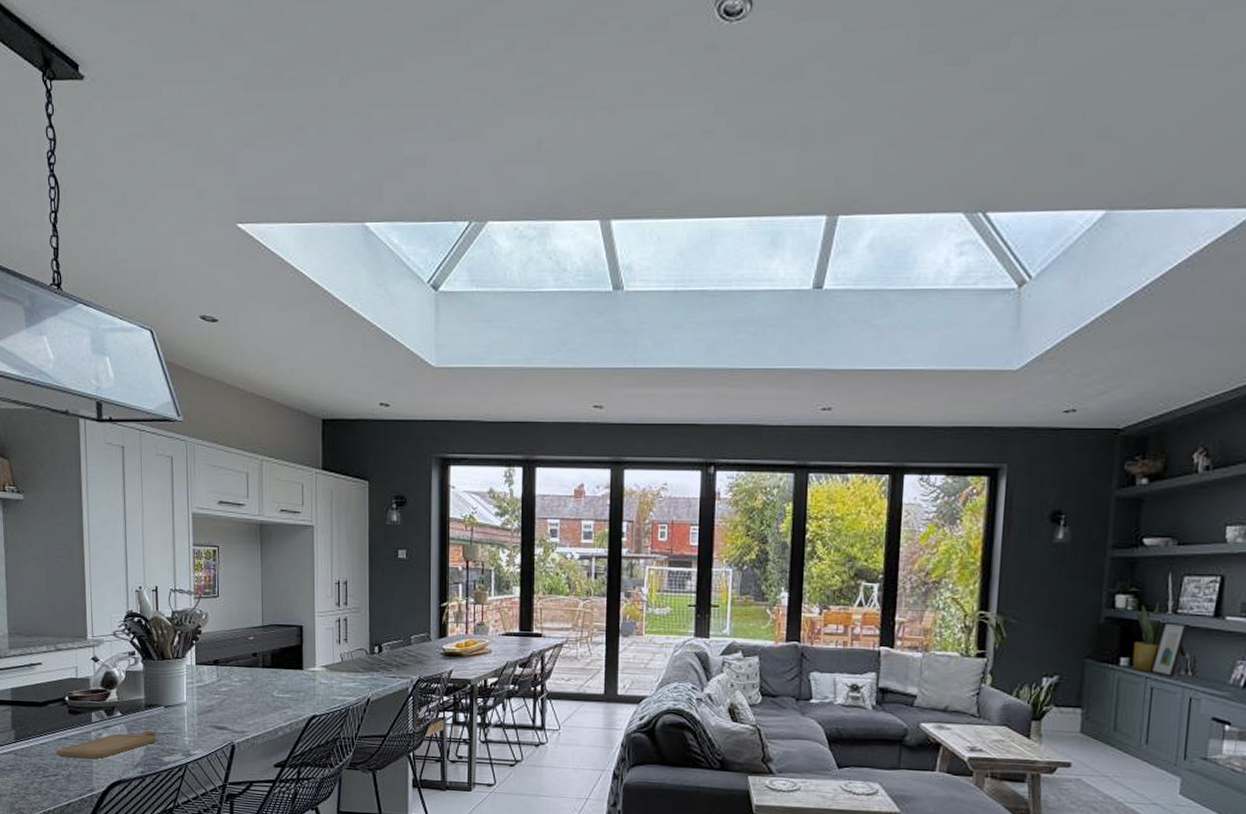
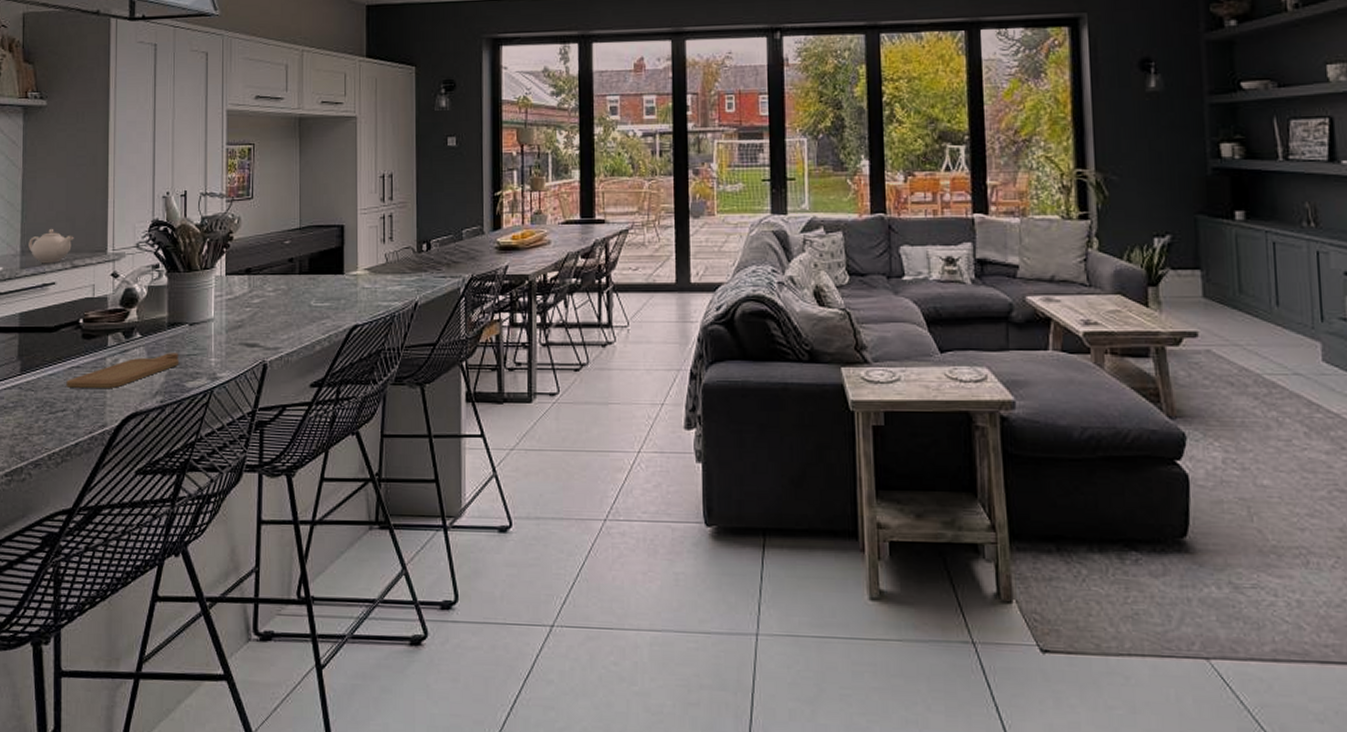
teapot: none [15,613,56,646] -> present [28,228,74,264]
planter: present [1132,602,1169,672] -> none [1243,149,1281,226]
picture frame: present [1149,621,1188,678] -> none [1268,169,1305,230]

